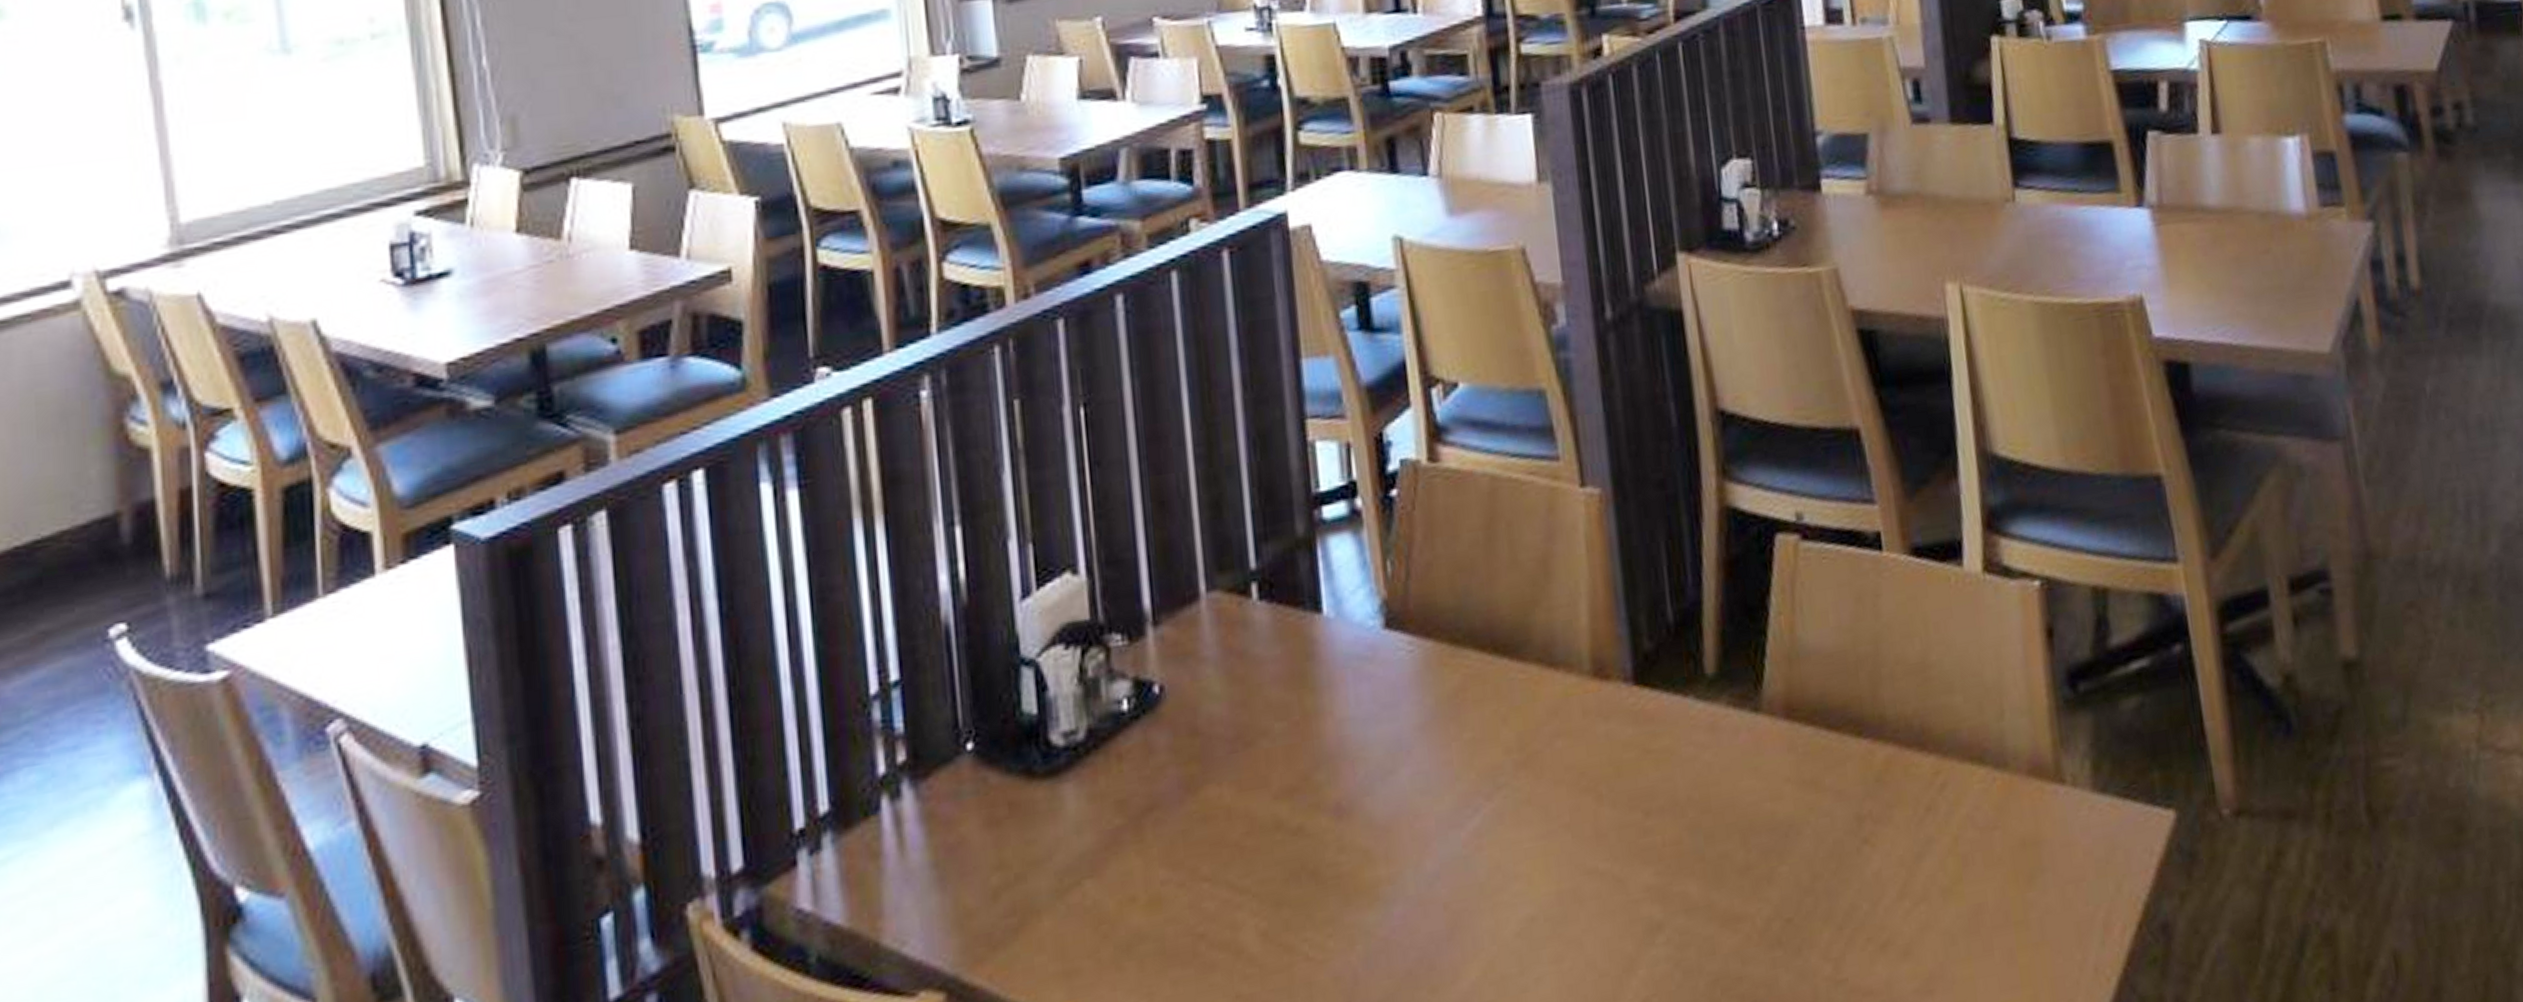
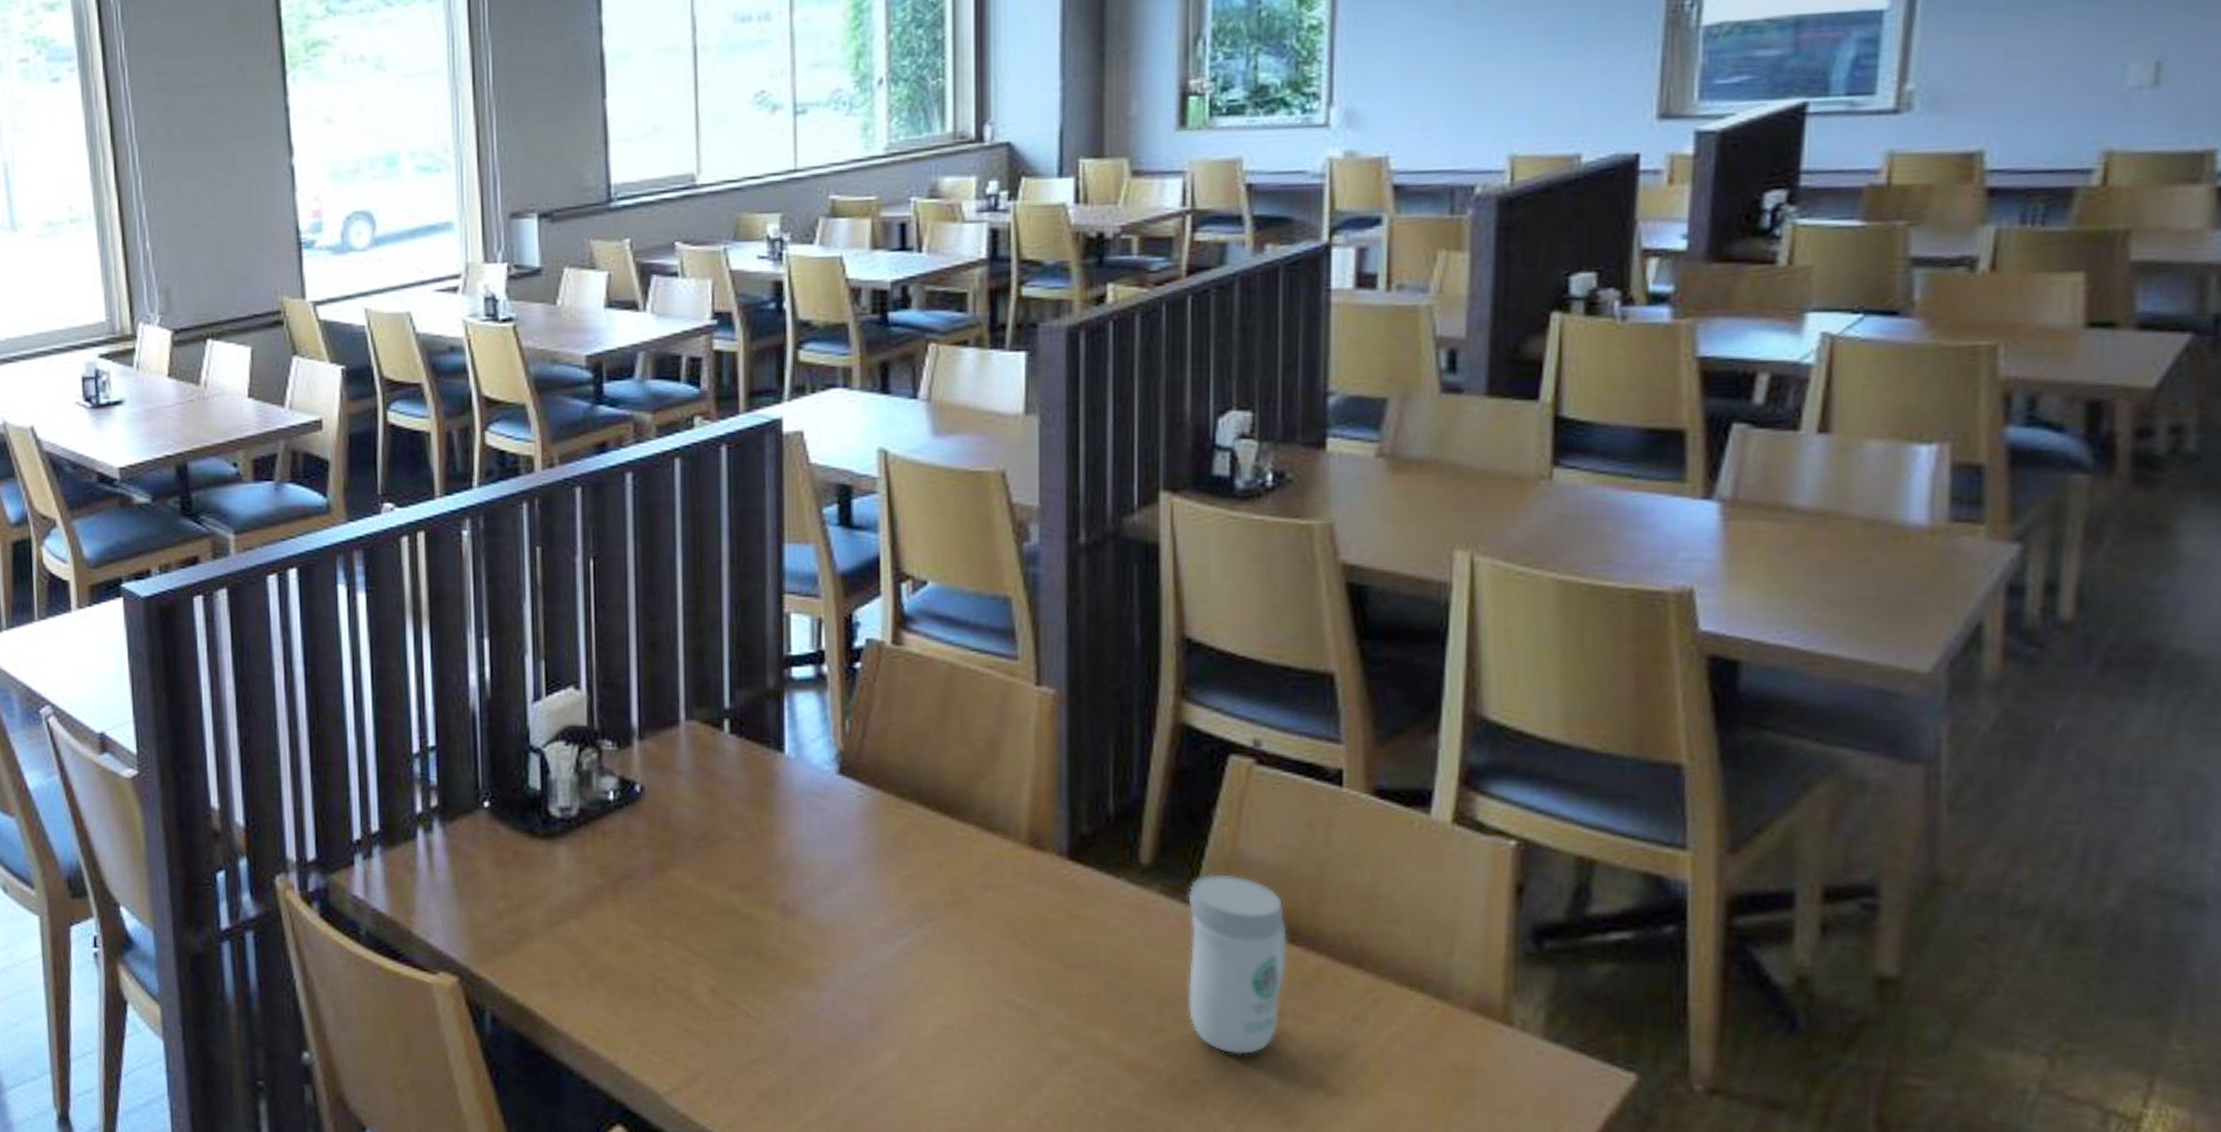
mug: none [1755,669,1859,880] -> present [1187,874,1287,1055]

